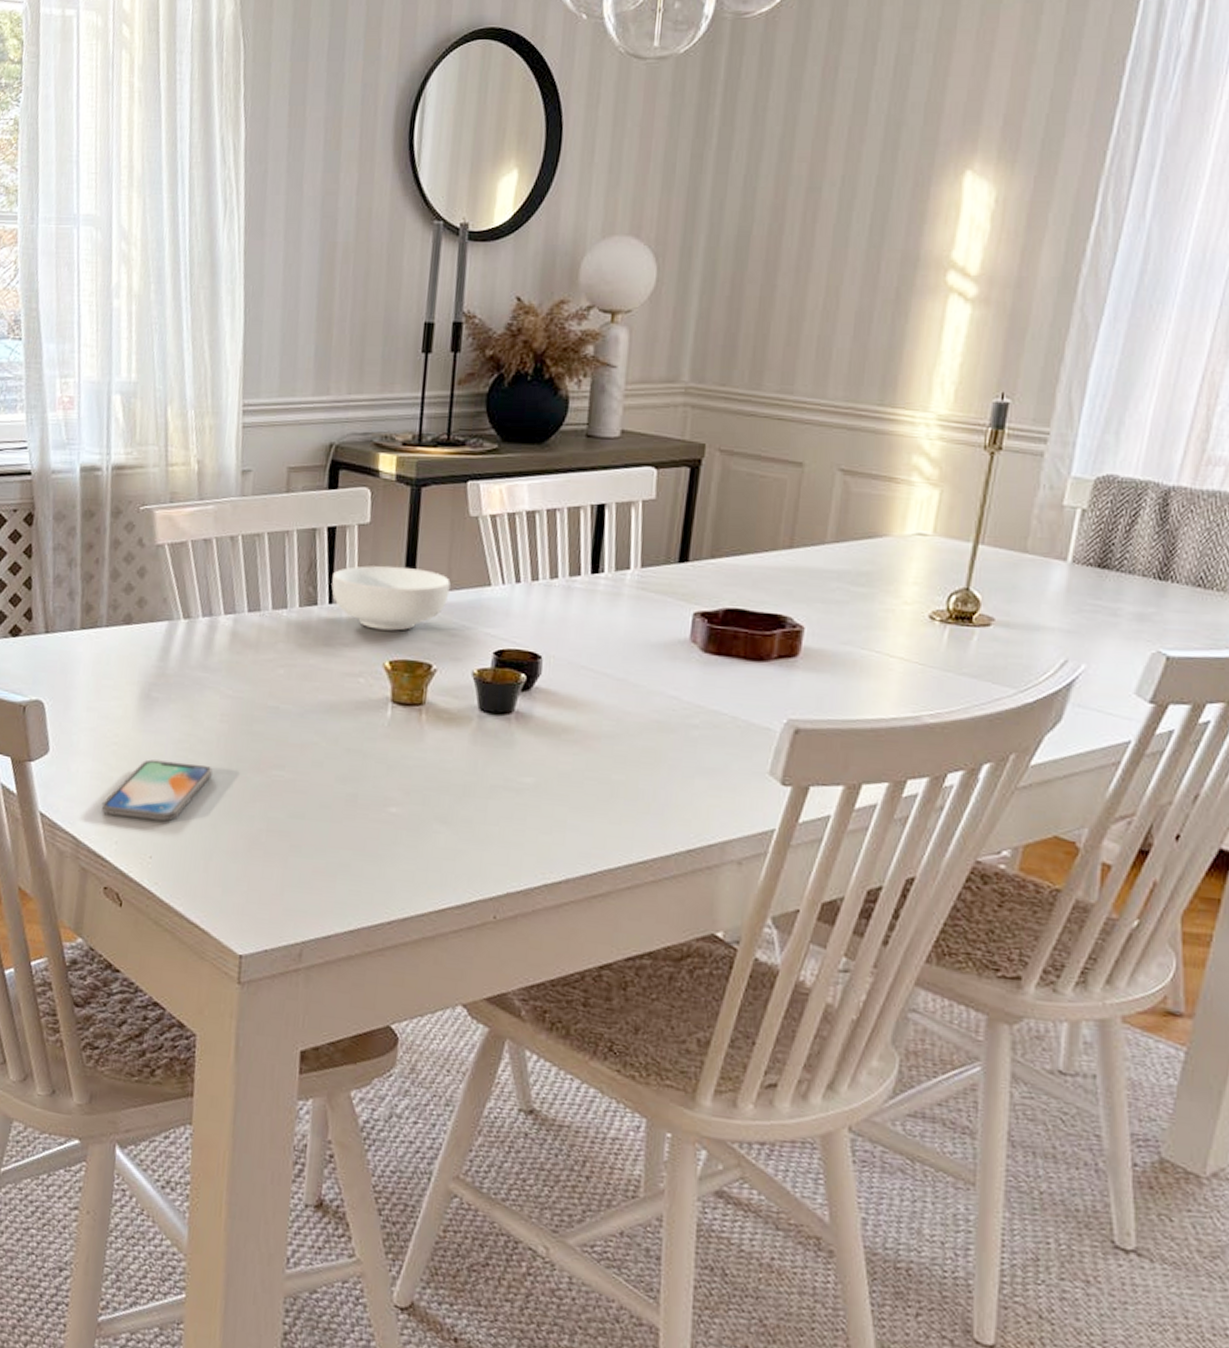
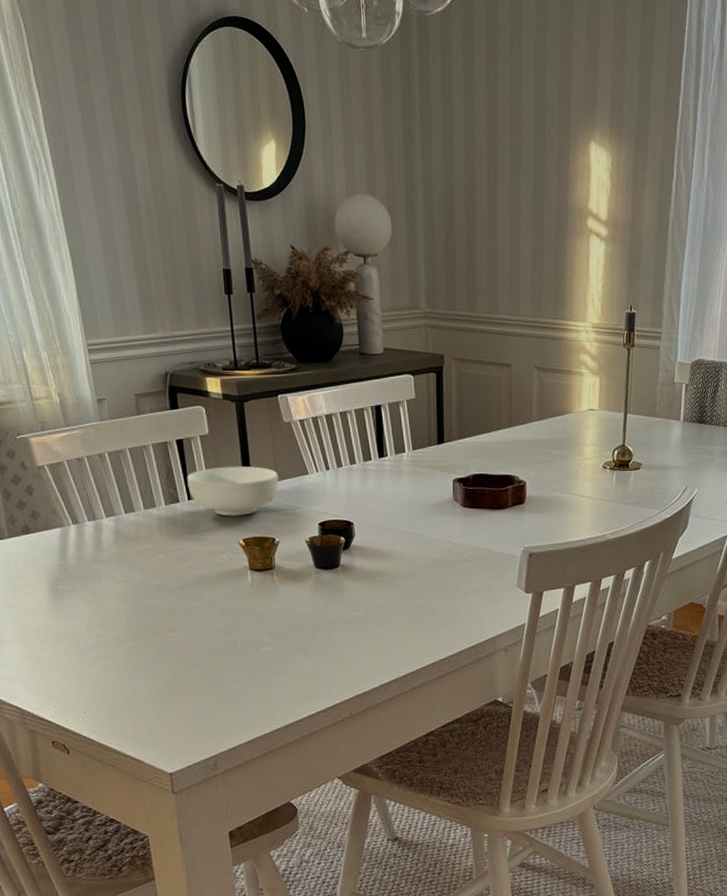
smartphone: present [101,759,213,822] -> none [35,636,121,686]

